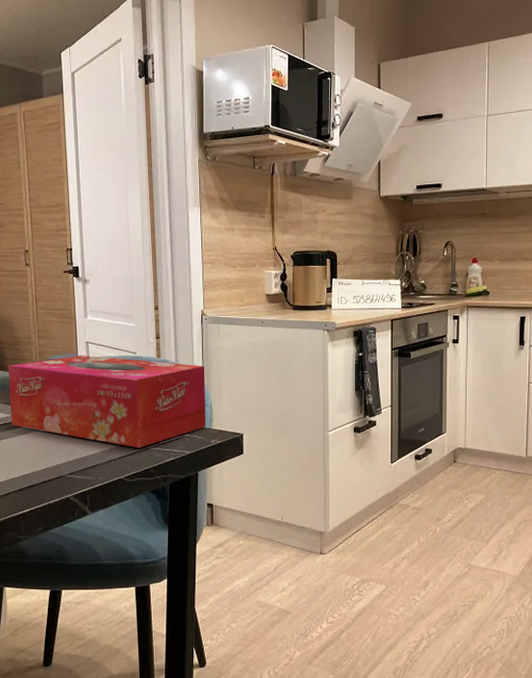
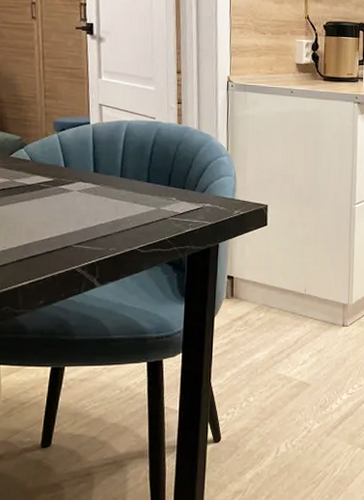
tissue box: present [8,355,206,448] -> none [8,118,230,218]

